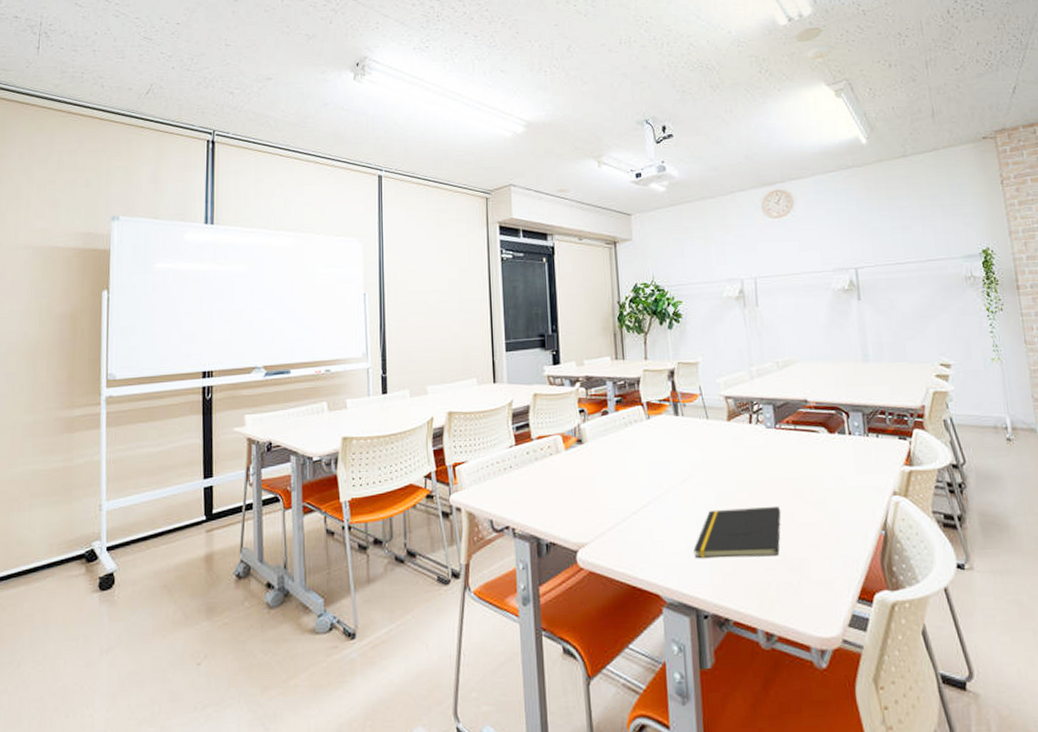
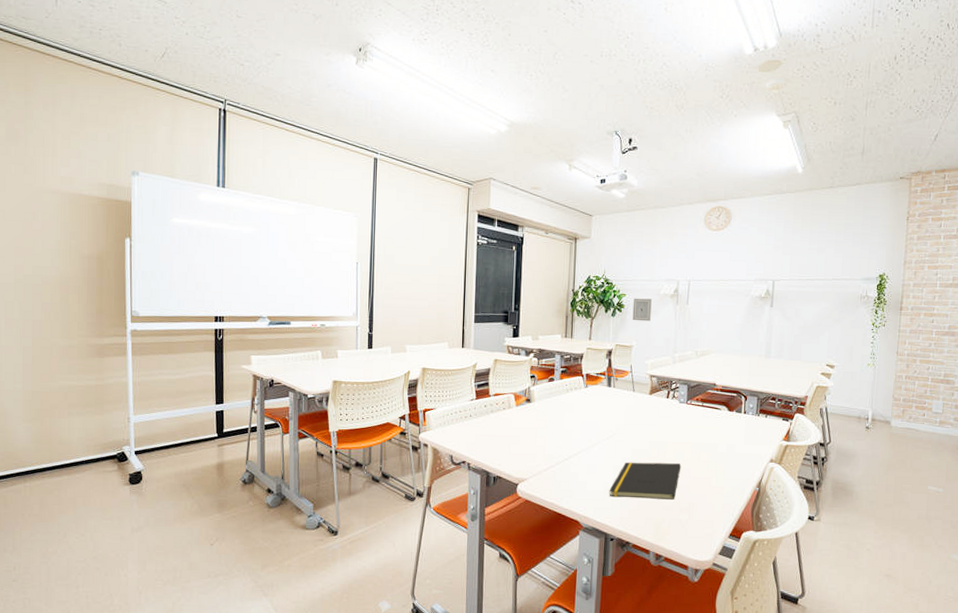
wall art: none [691,304,716,332] -> present [632,298,652,322]

